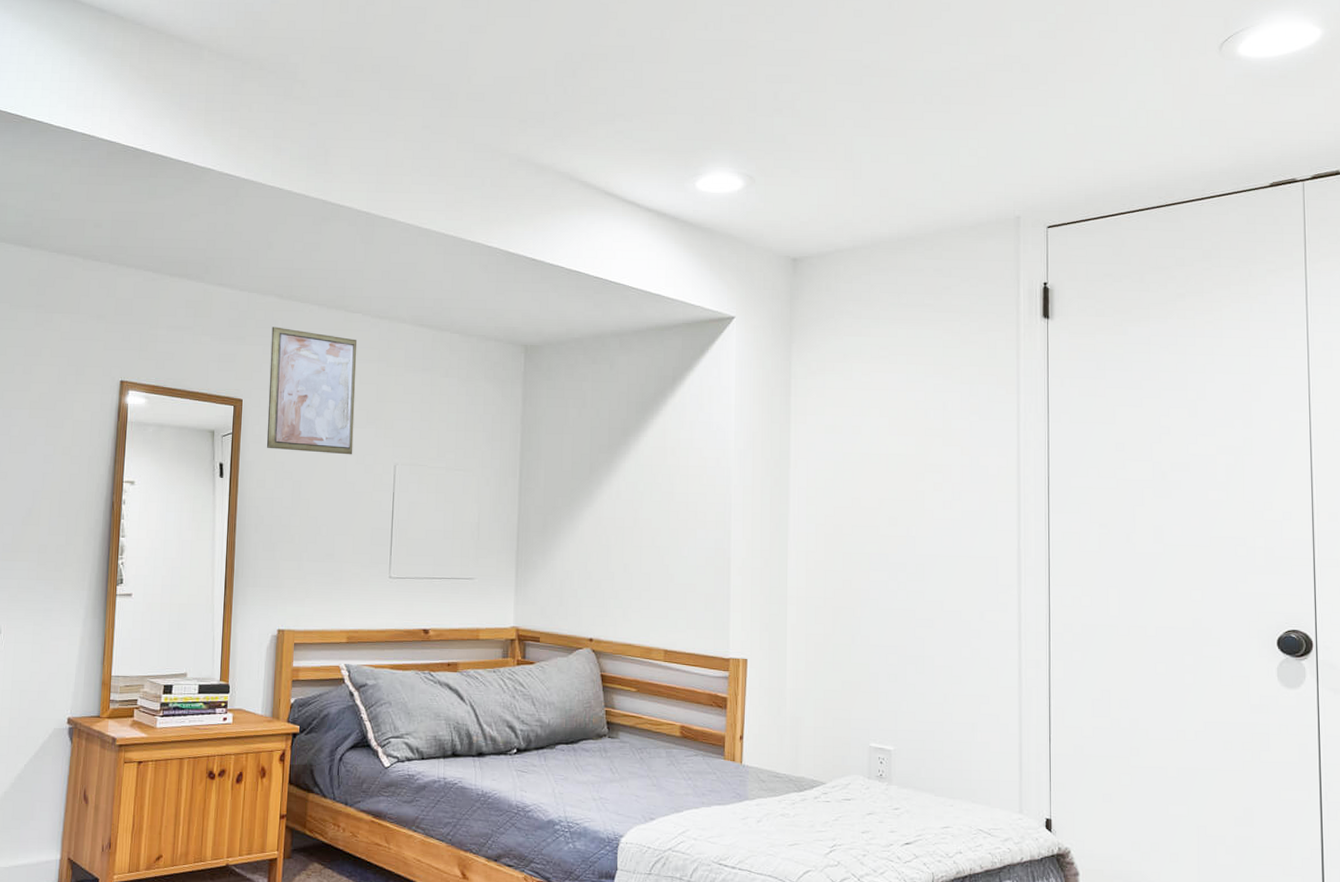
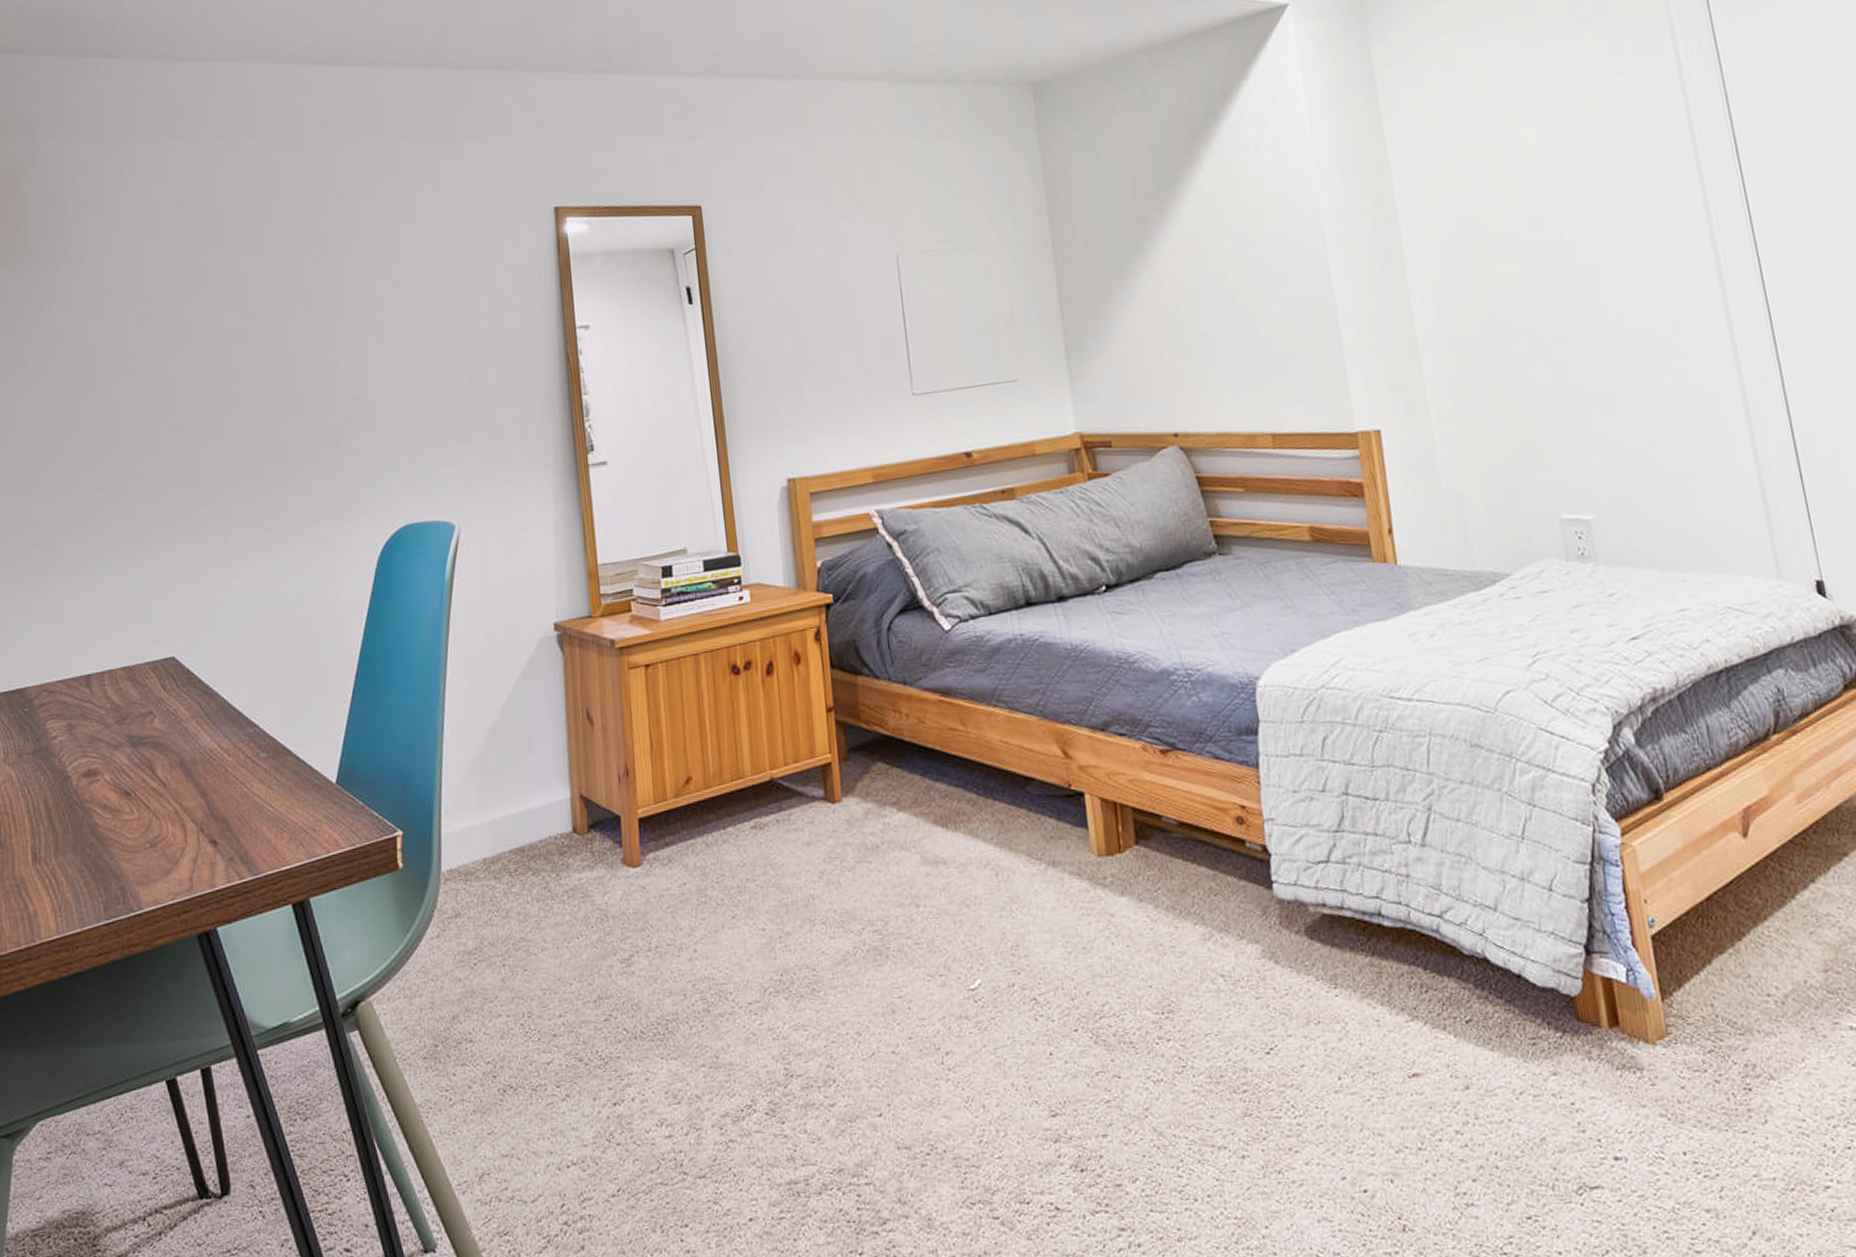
wall art: present [266,326,358,455] -> none [722,111,844,260]

